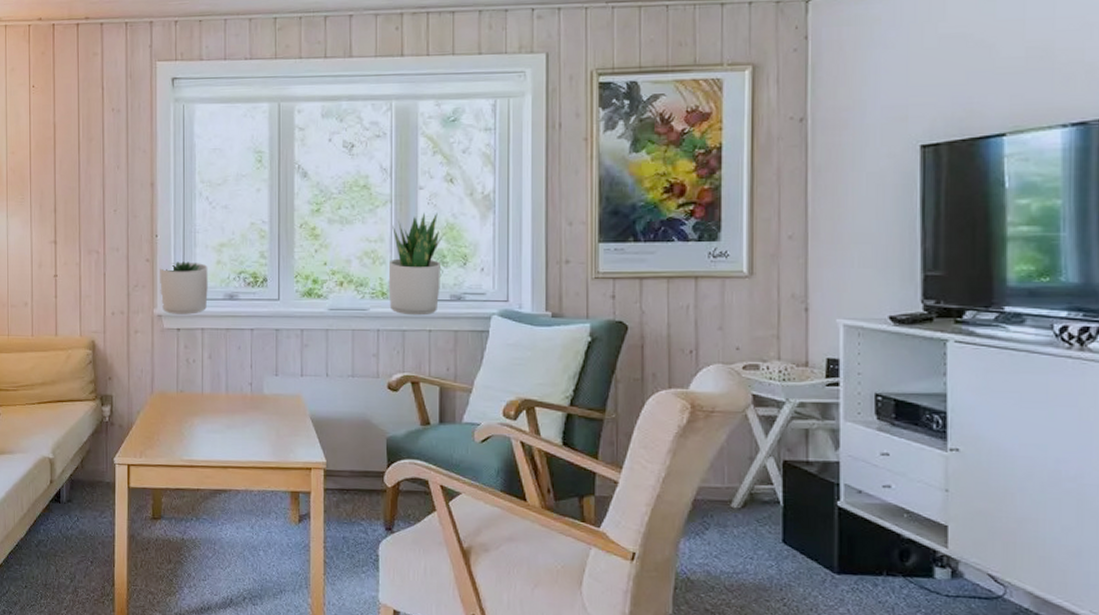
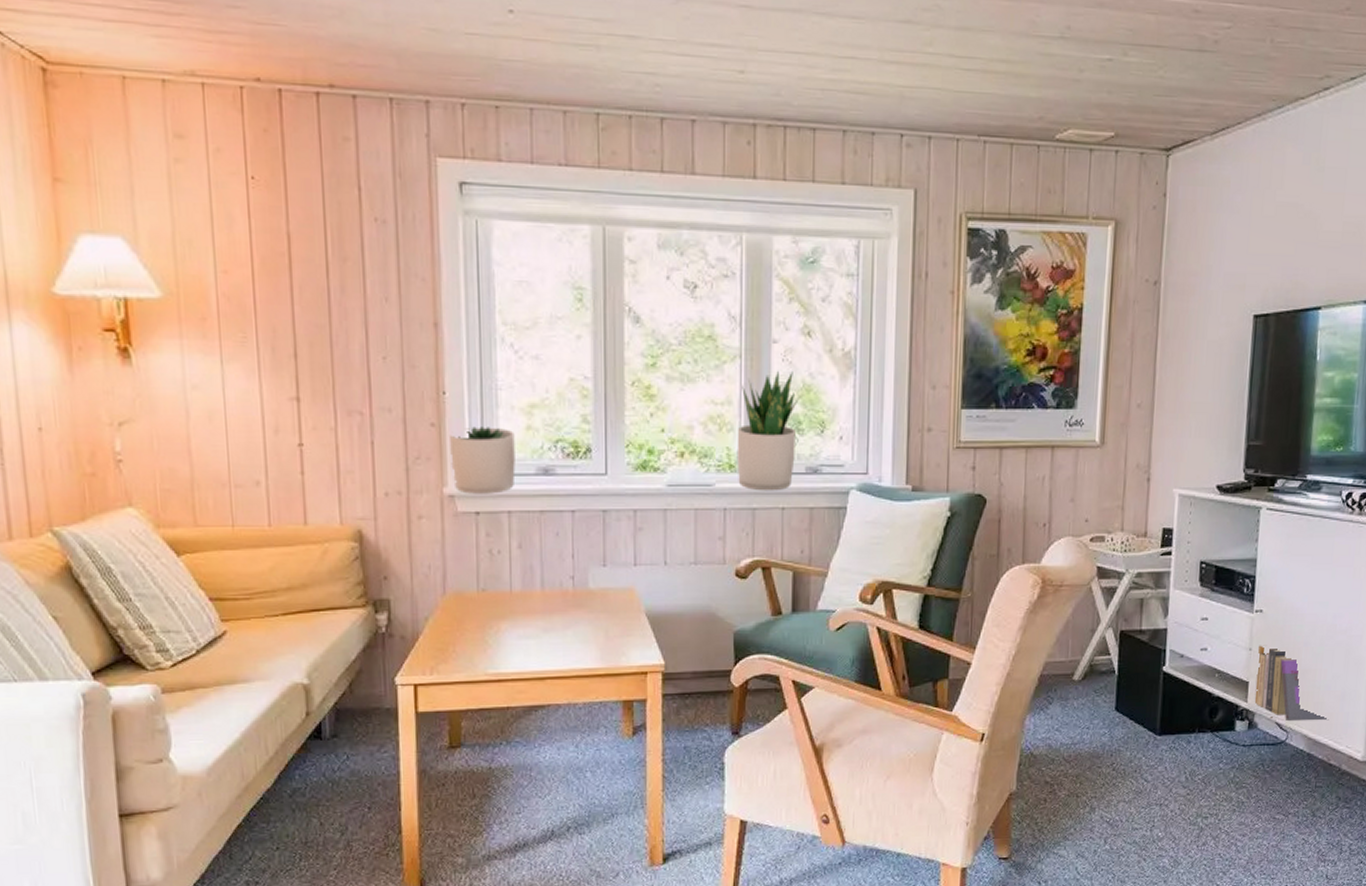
books: none [957,486,1062,579] -> present [1254,645,1329,722]

